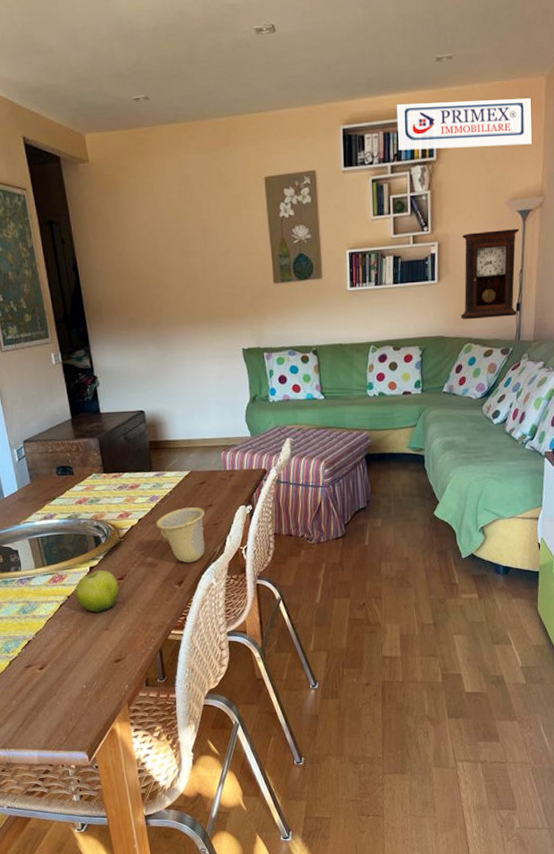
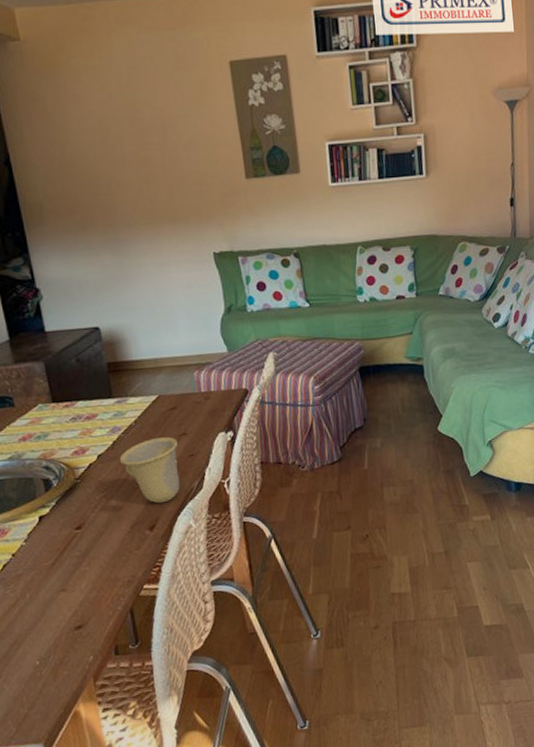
fruit: present [75,569,119,613] -> none [21,518,78,571]
pendulum clock: present [460,228,520,320] -> none [448,119,511,217]

